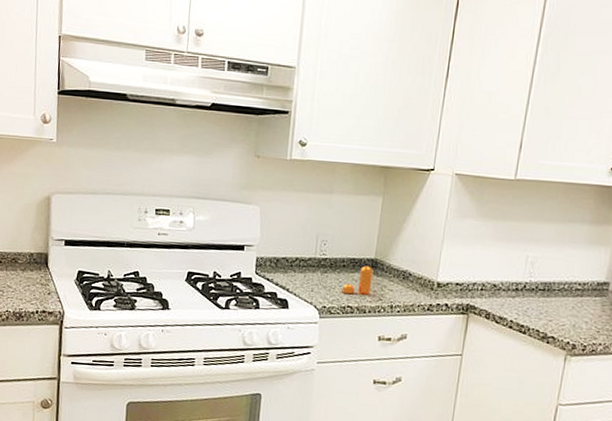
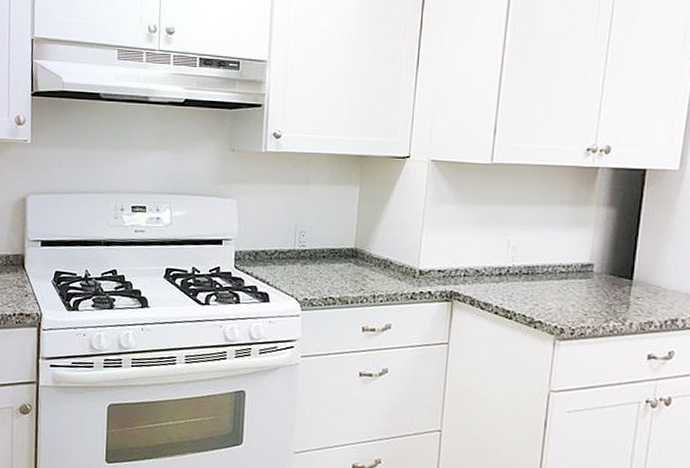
pepper shaker: present [342,265,374,295] -> none [323,255,354,286]

